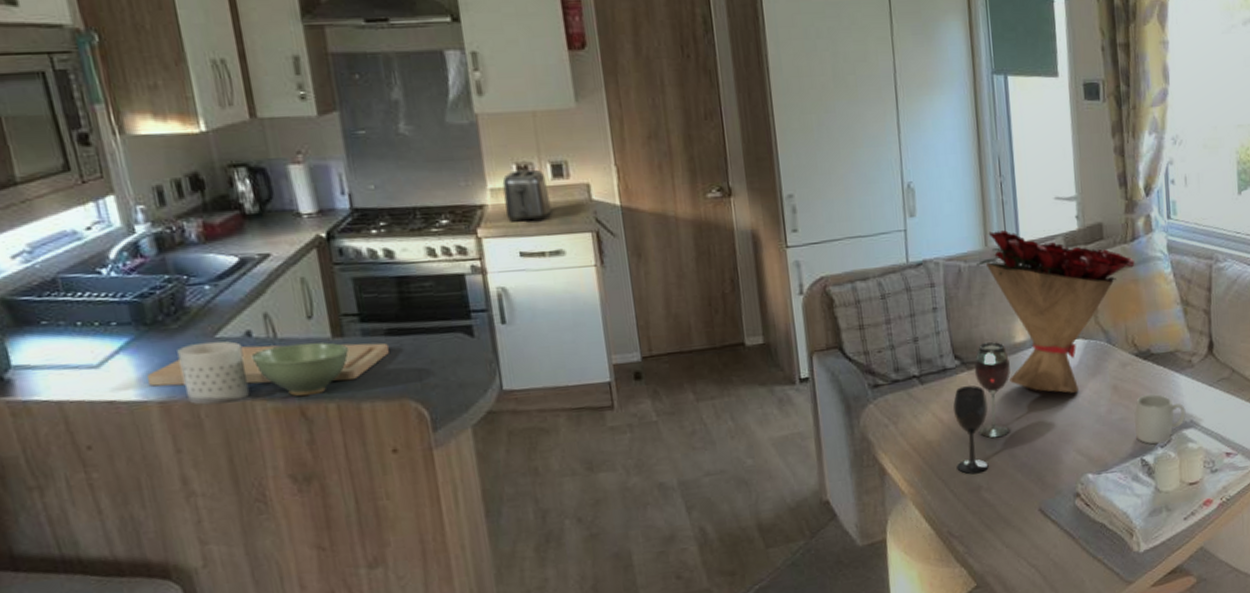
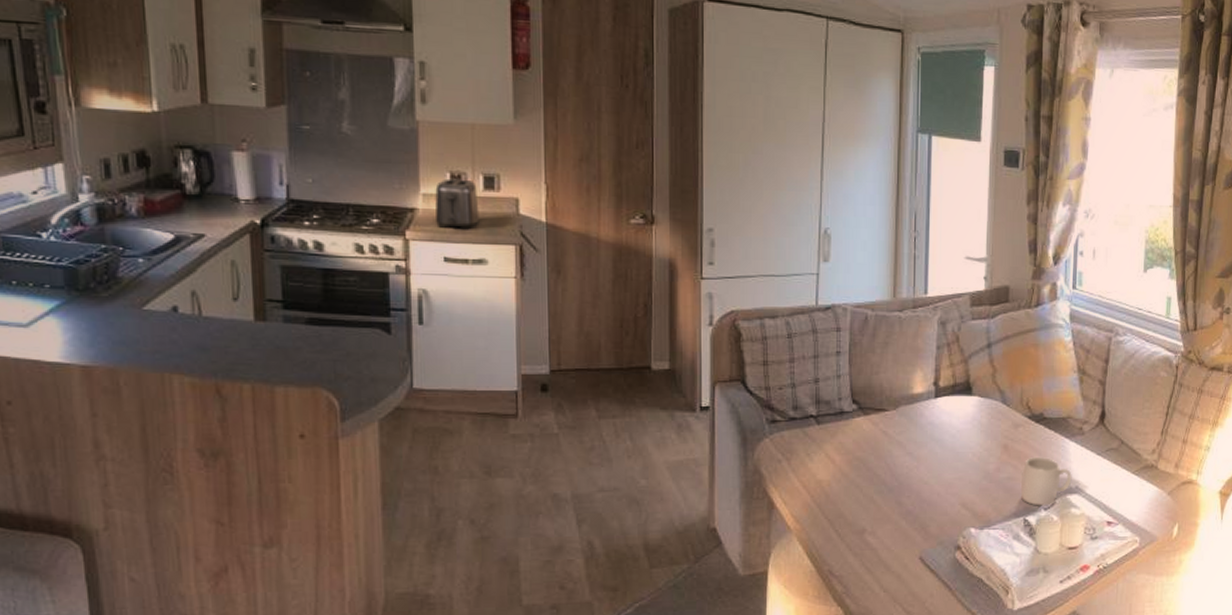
cutting board: present [147,342,389,387] -> none [73,321,307,364]
mug: present [177,341,251,405] -> none [105,312,170,375]
bowl: present [251,342,350,397] -> none [175,323,270,375]
wine glass: present [953,385,989,474] -> none [844,431,881,517]
wineglass: present [974,342,1011,438] -> none [870,391,905,484]
flower bouquet: present [977,230,1135,393] -> none [883,283,1037,448]

